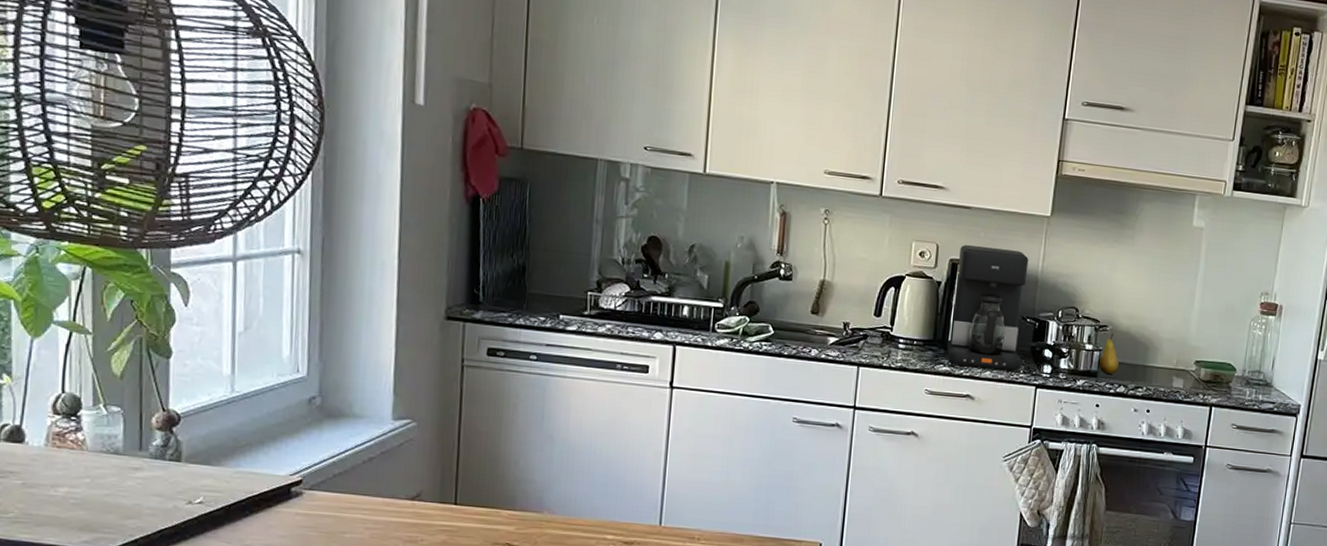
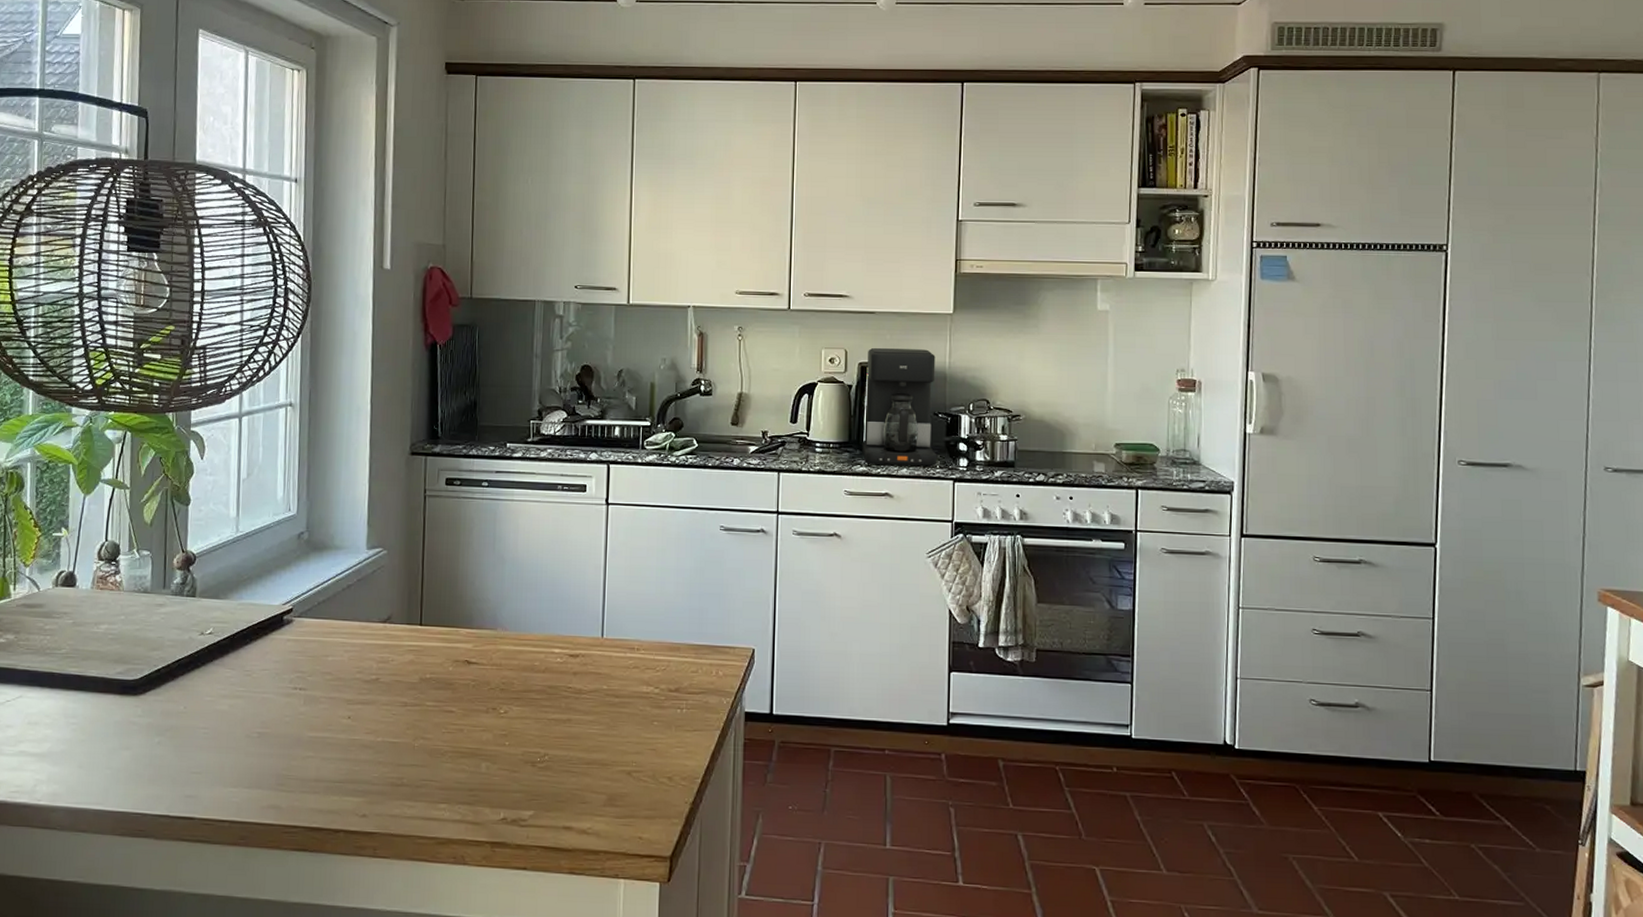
fruit: present [1098,334,1119,374] -> none [1015,423,1036,463]

